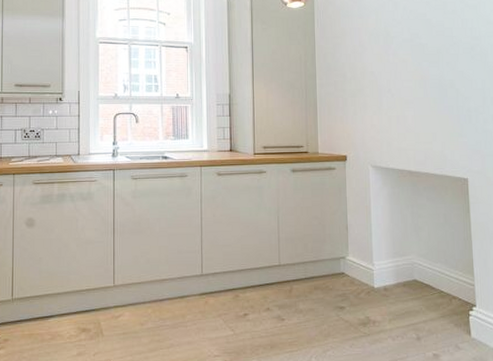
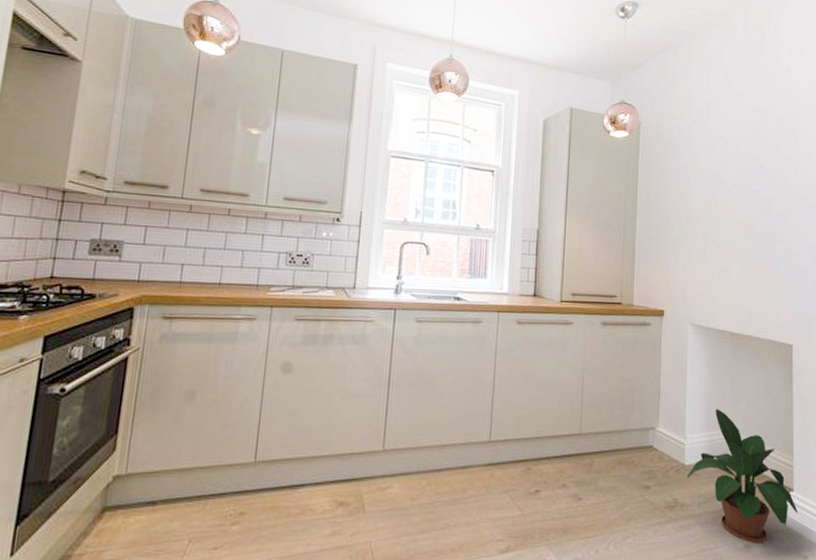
potted plant: none [377,238,481,352] -> present [687,409,797,543]

